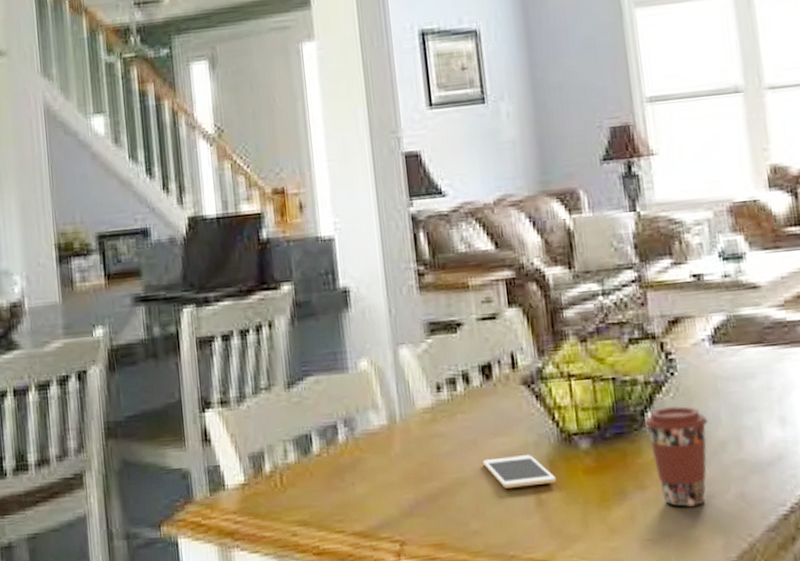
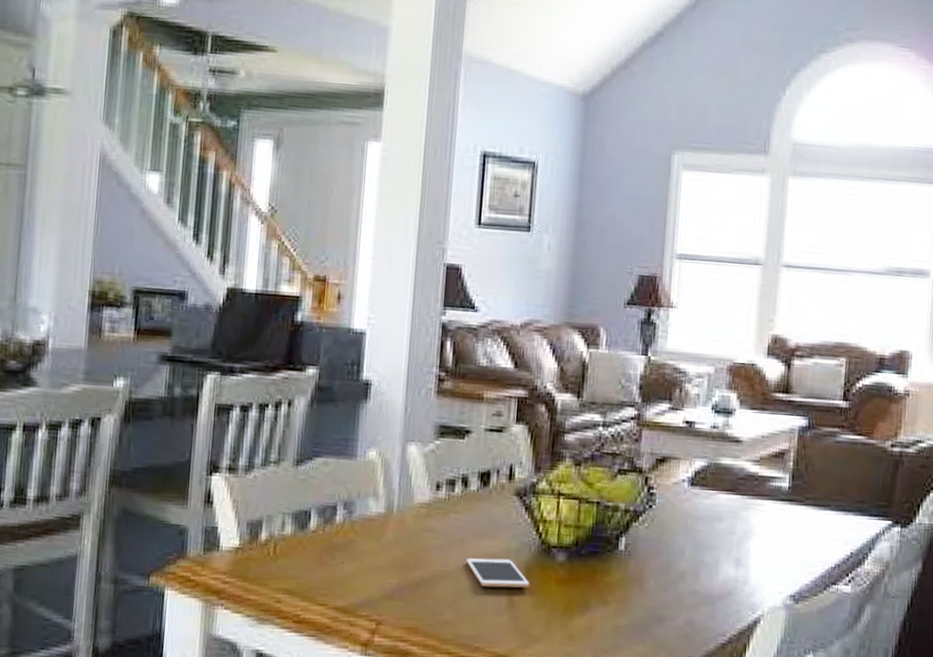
coffee cup: present [644,406,708,507] -> none [617,534,674,626]

